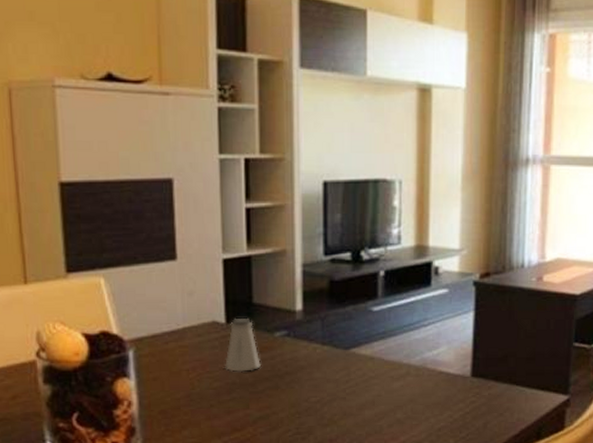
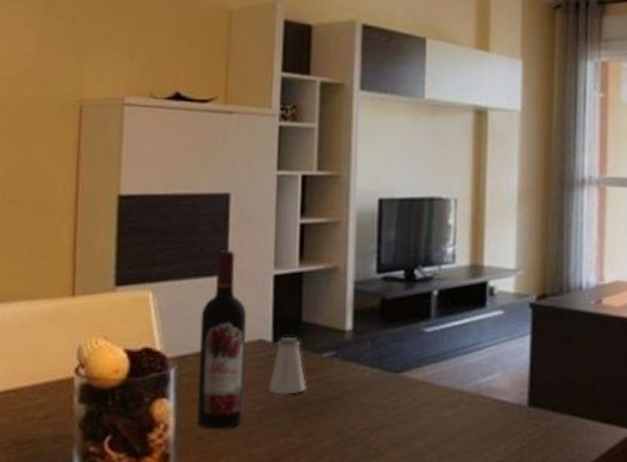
wine bottle: none [154,236,202,405] -> present [197,250,247,429]

